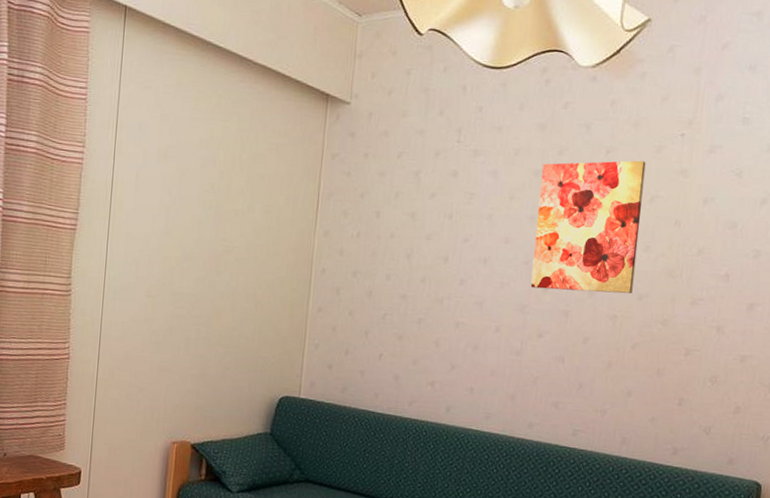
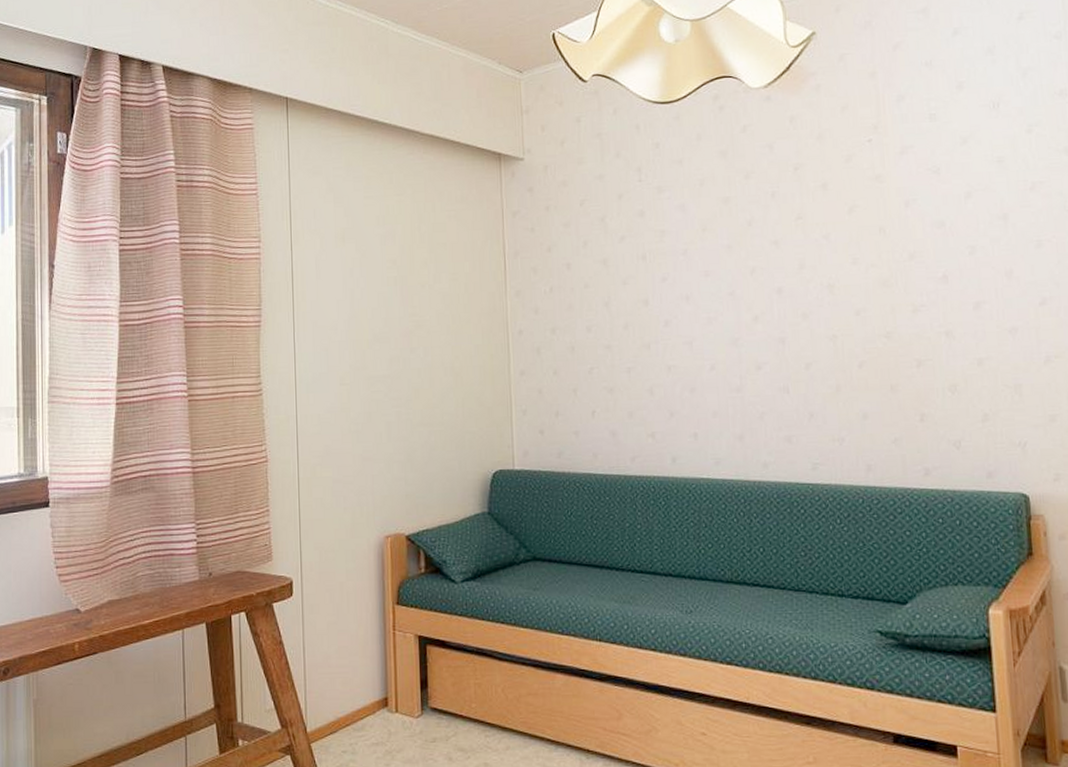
wall art: present [530,160,646,294] -> none [730,172,848,319]

